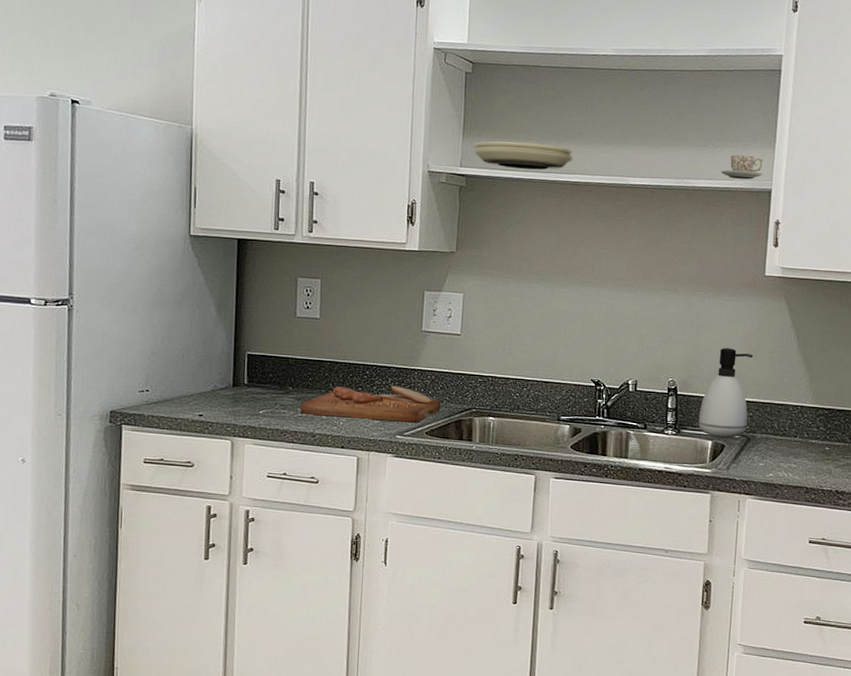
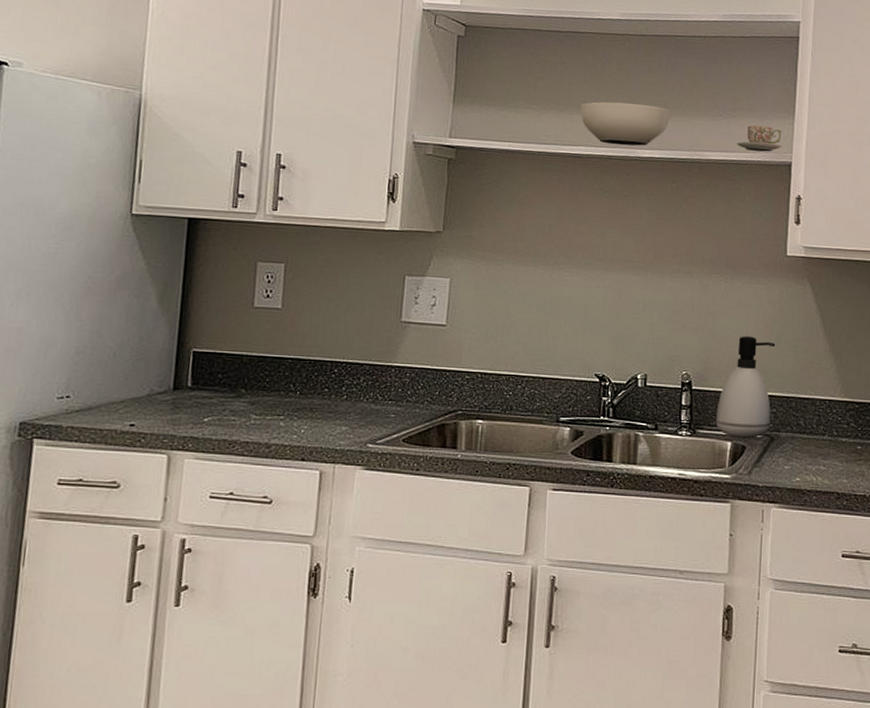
cutting board: present [300,385,441,423] -> none [254,385,422,429]
plate: present [472,141,574,170] -> none [464,109,576,142]
bowl: none [576,133,661,175] -> present [579,101,672,146]

